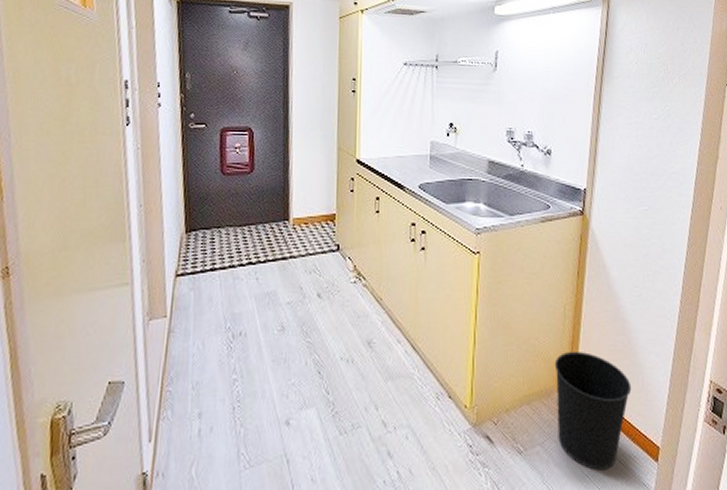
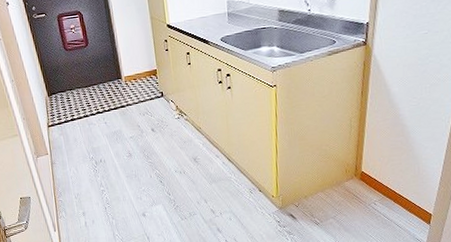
wastebasket: present [554,351,632,471] -> none [342,151,409,232]

